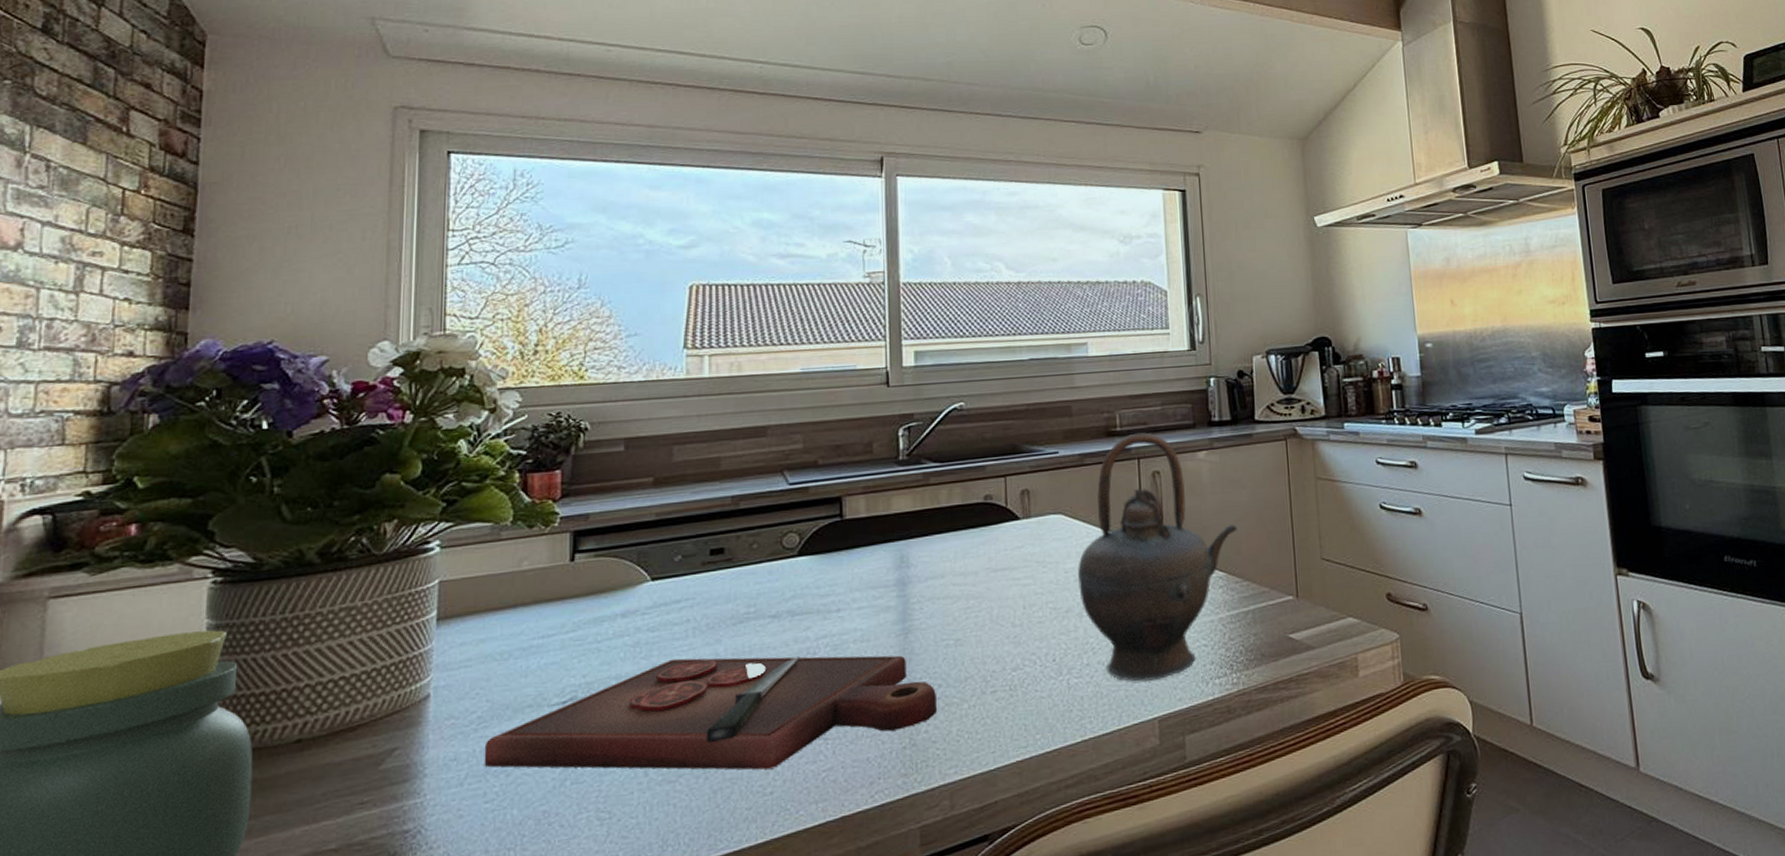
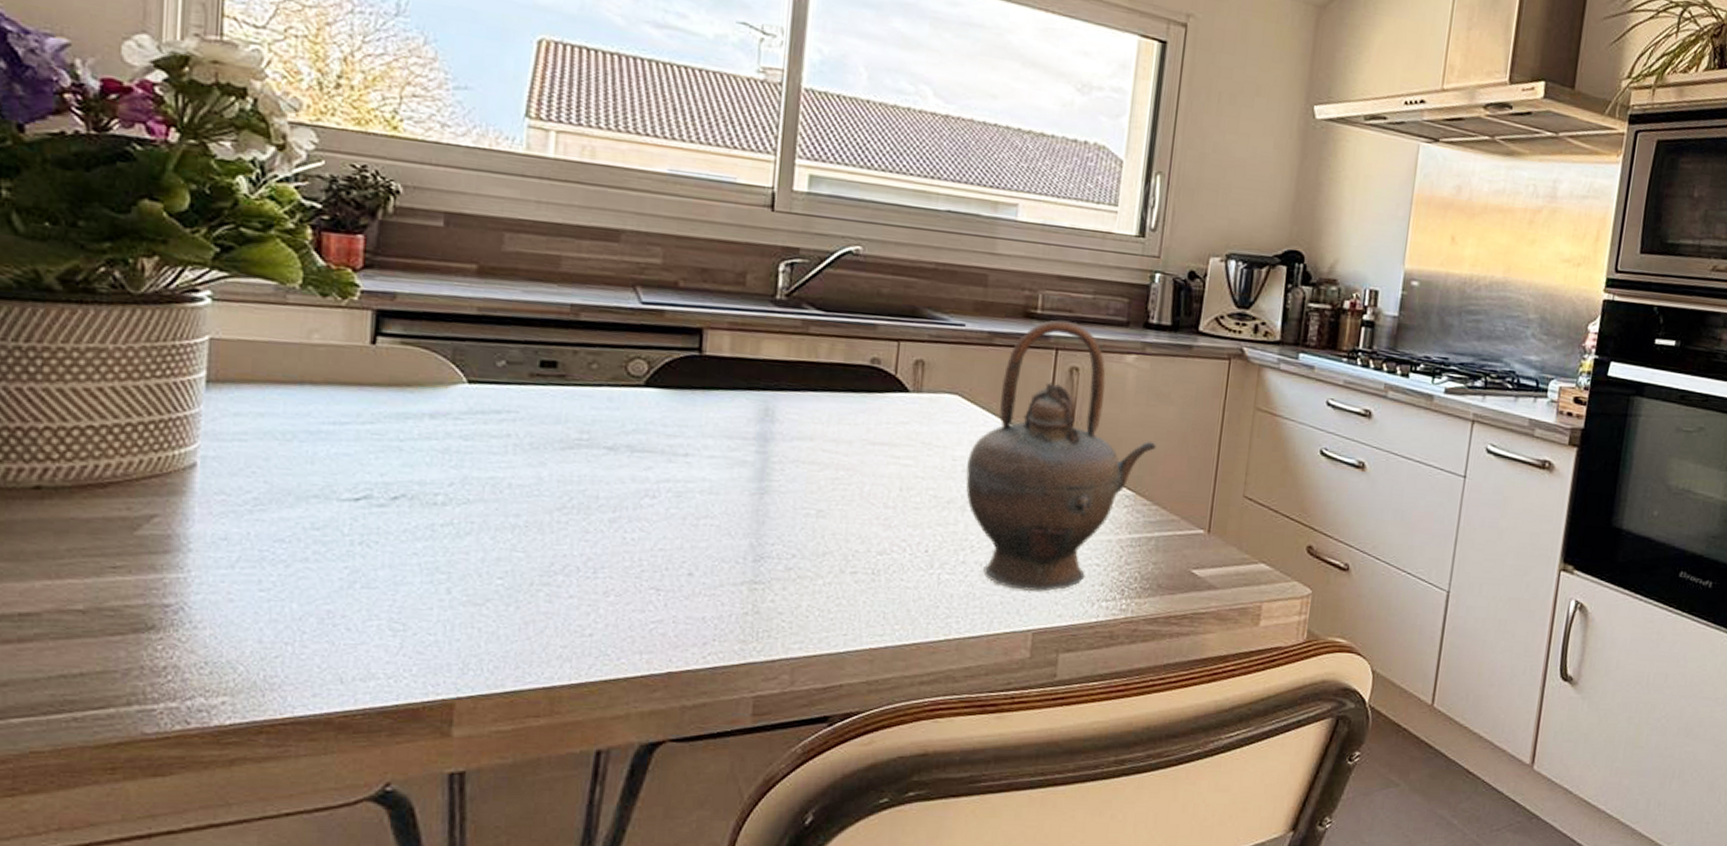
cutting board: present [484,655,937,770] -> none [259,474,789,610]

